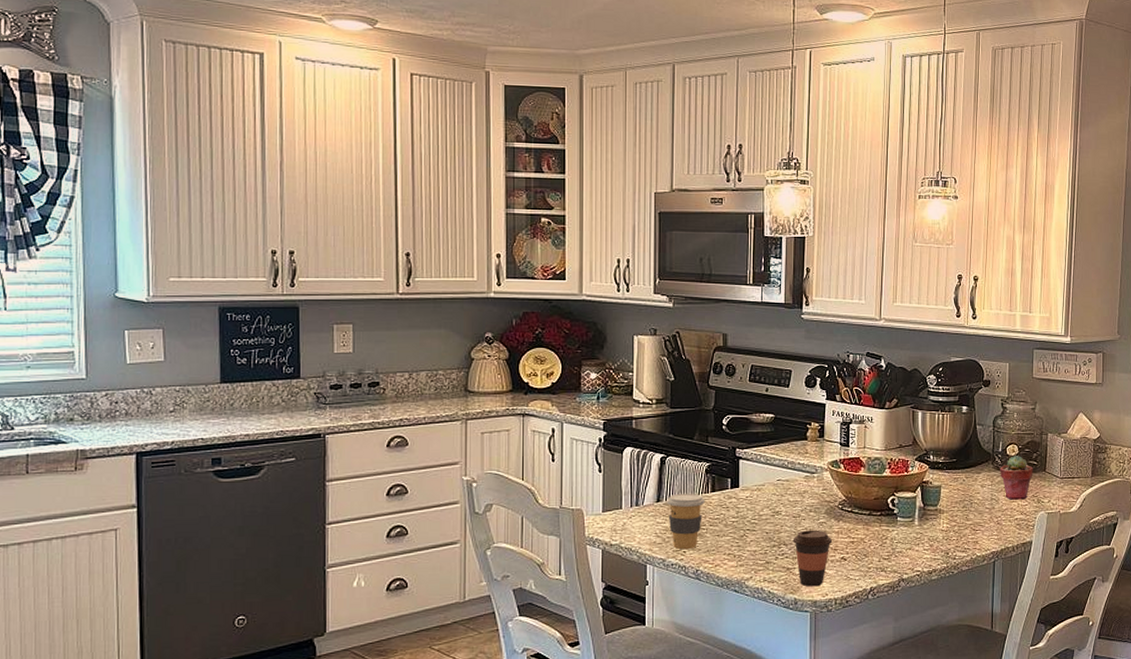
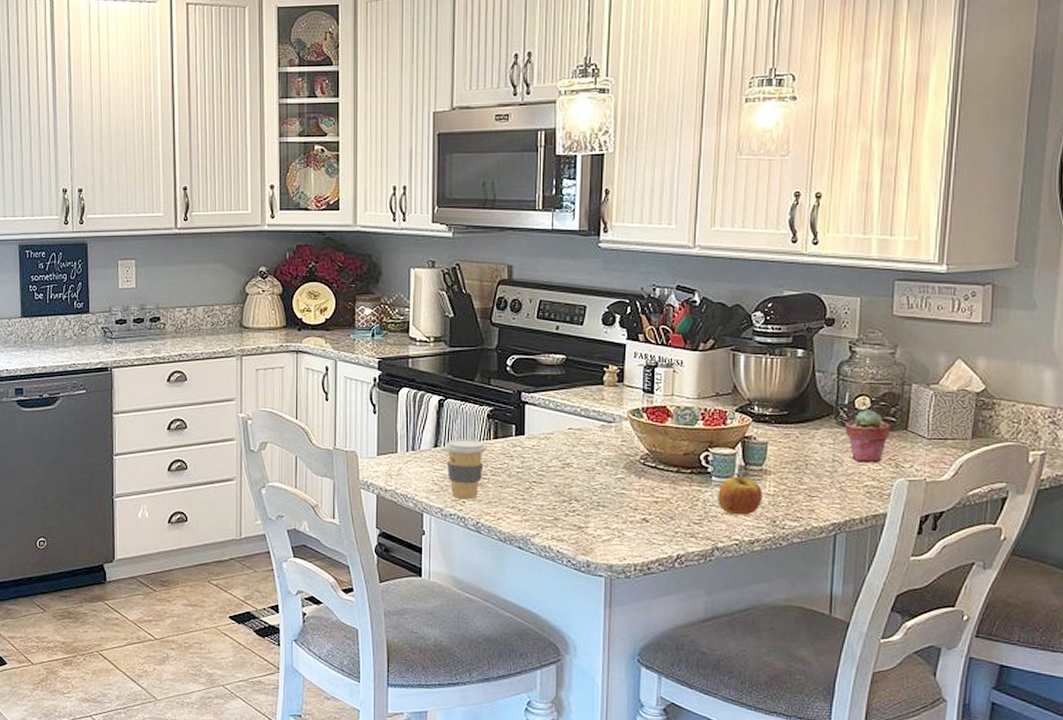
coffee cup: present [792,530,833,587] -> none [585,485,633,549]
apple: none [902,513,938,550] -> present [718,473,763,516]

